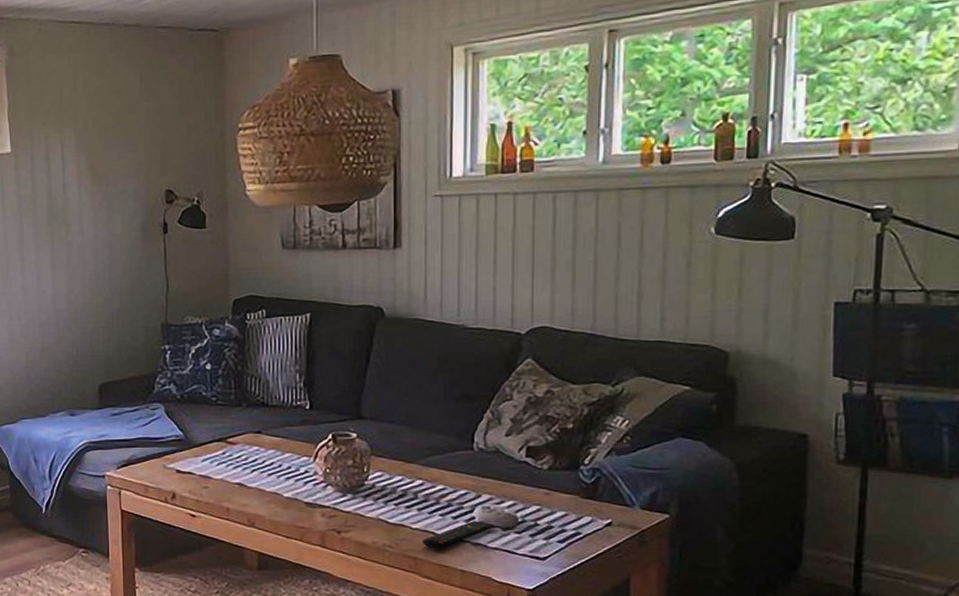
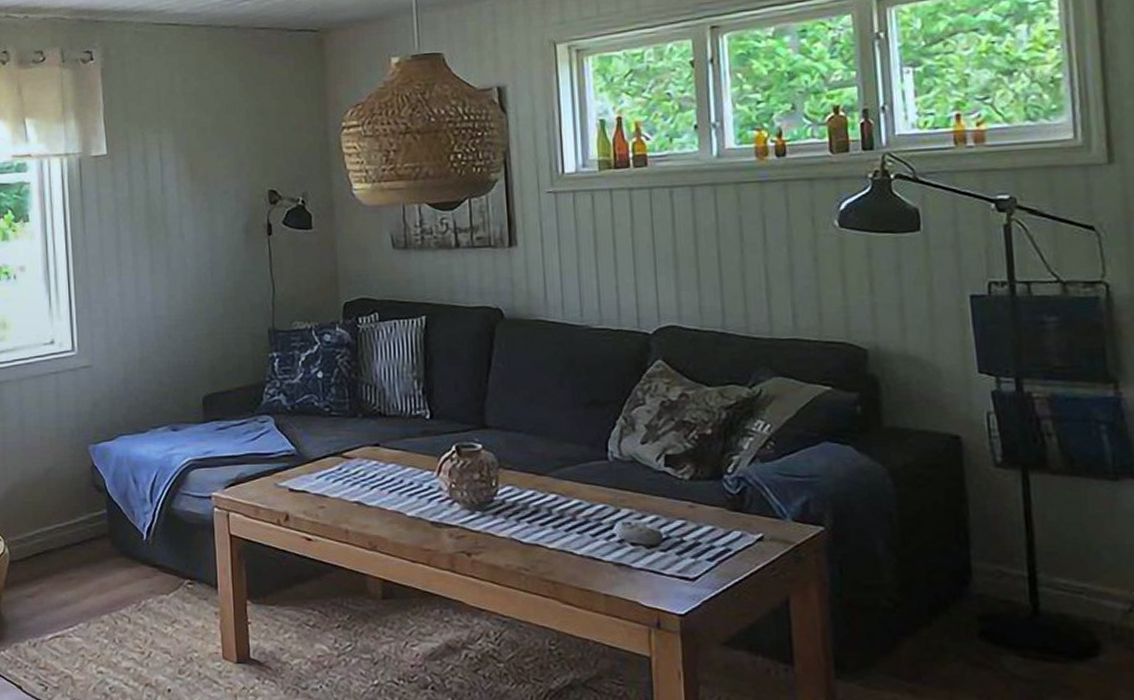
remote control: present [423,521,495,549] -> none [561,538,638,571]

